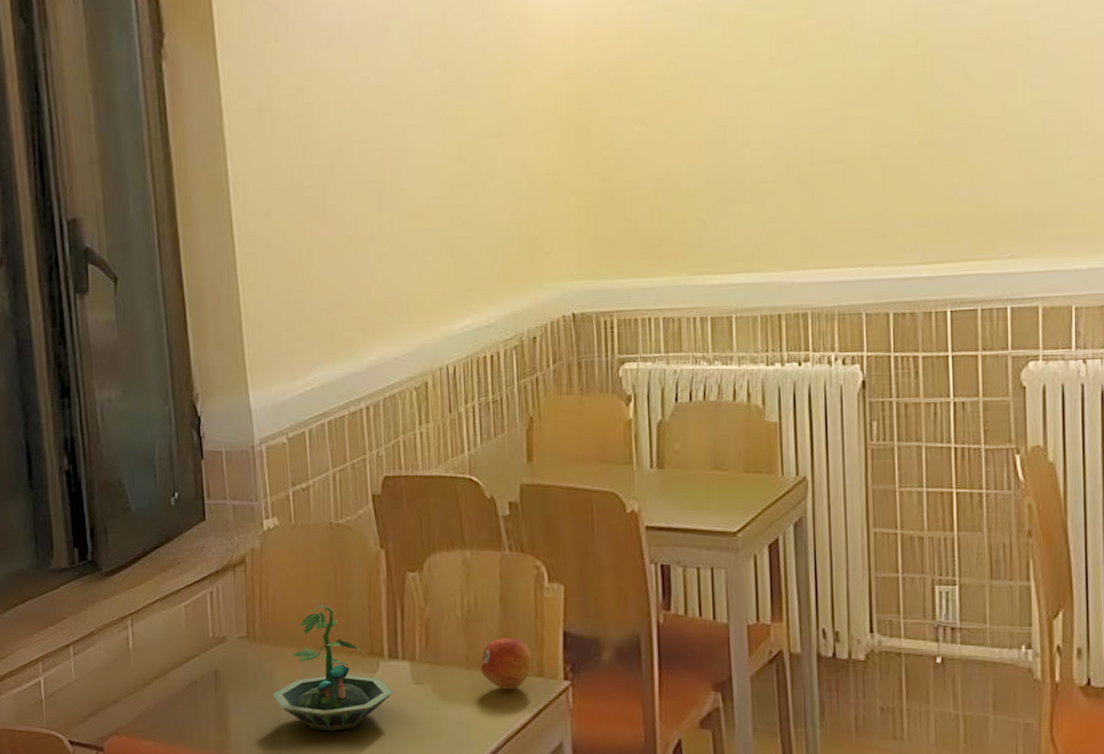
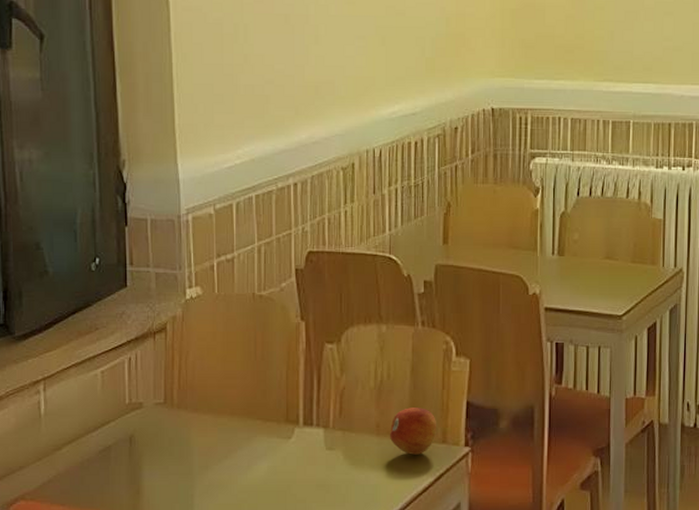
terrarium: present [272,604,393,732] -> none [187,373,306,495]

